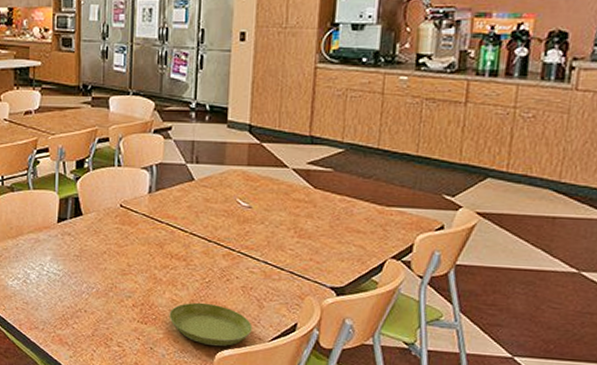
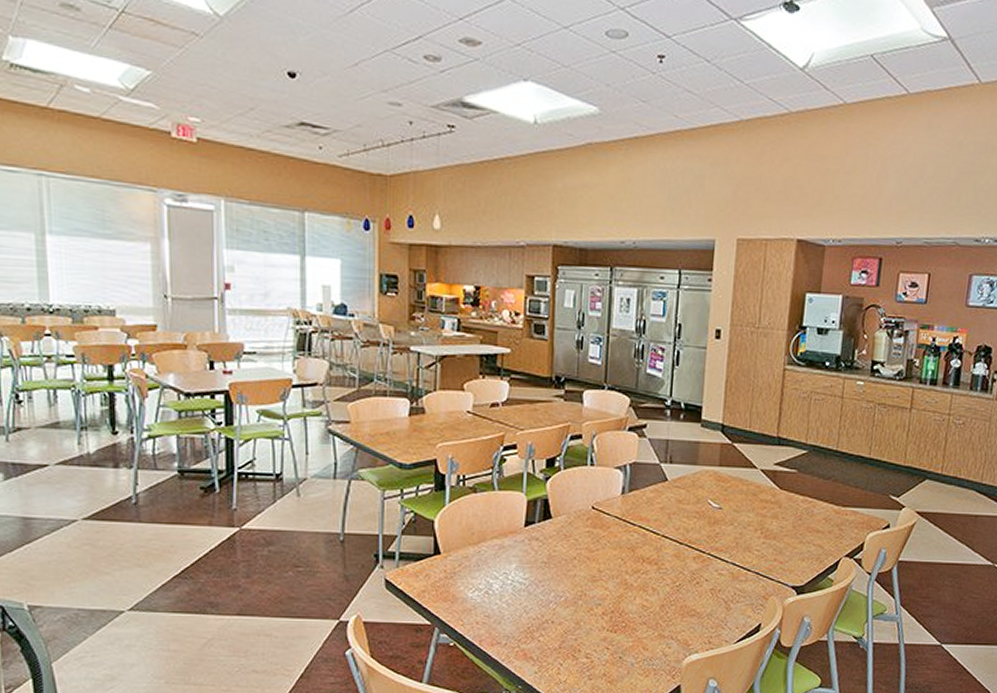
saucer: present [169,302,253,347] -> none [639,607,720,652]

